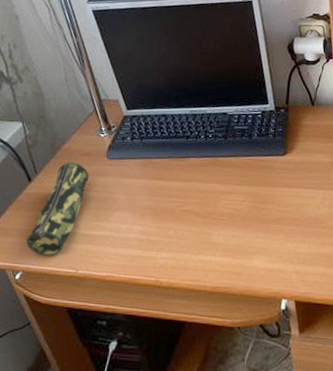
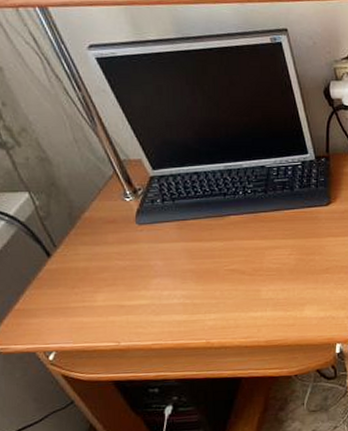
pencil case: present [26,162,89,256] -> none [56,232,119,333]

